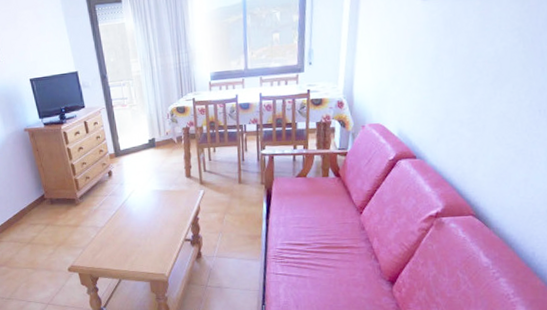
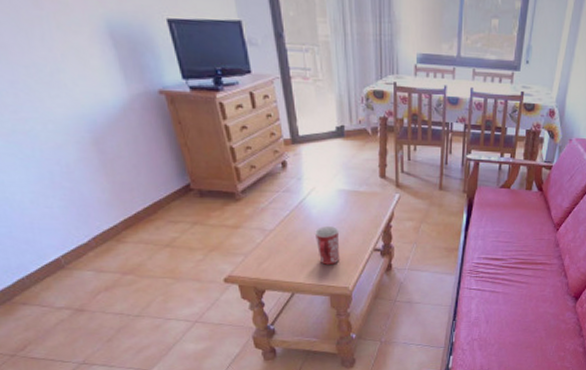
mug: none [135,221,156,254] -> present [314,226,340,265]

